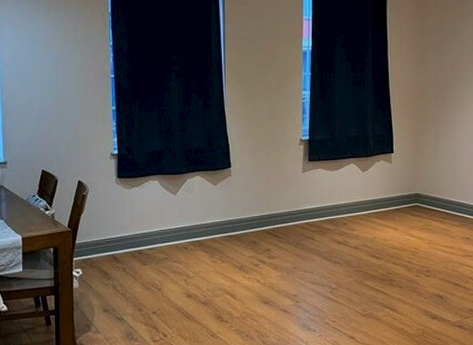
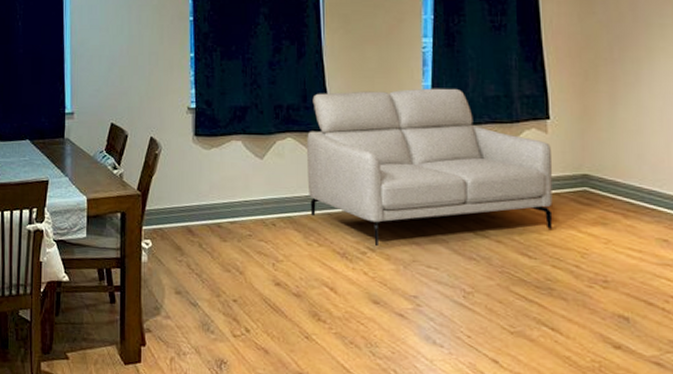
sofa: none [212,131,395,259] -> present [307,88,553,247]

